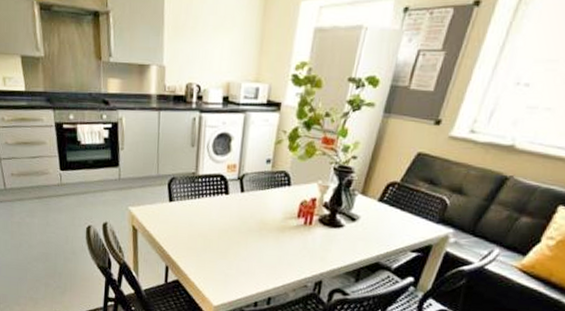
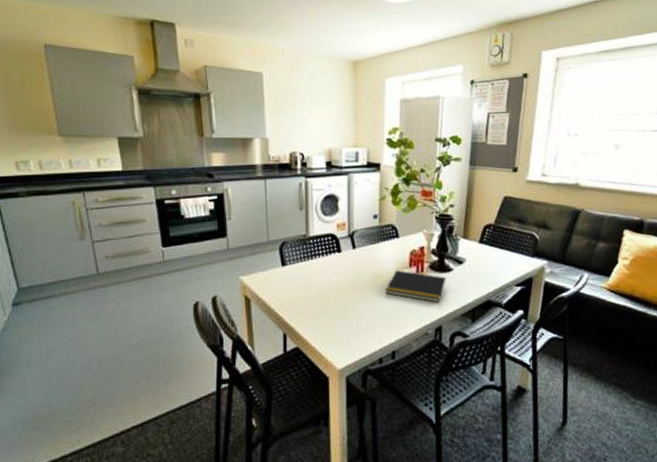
notepad: none [269,219,335,258] -> present [385,270,446,303]

